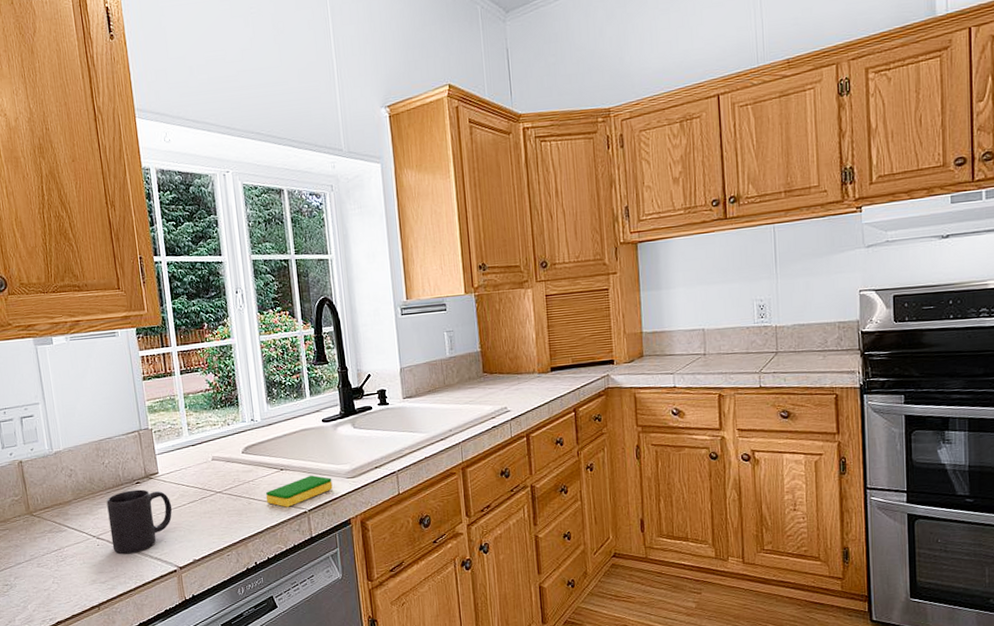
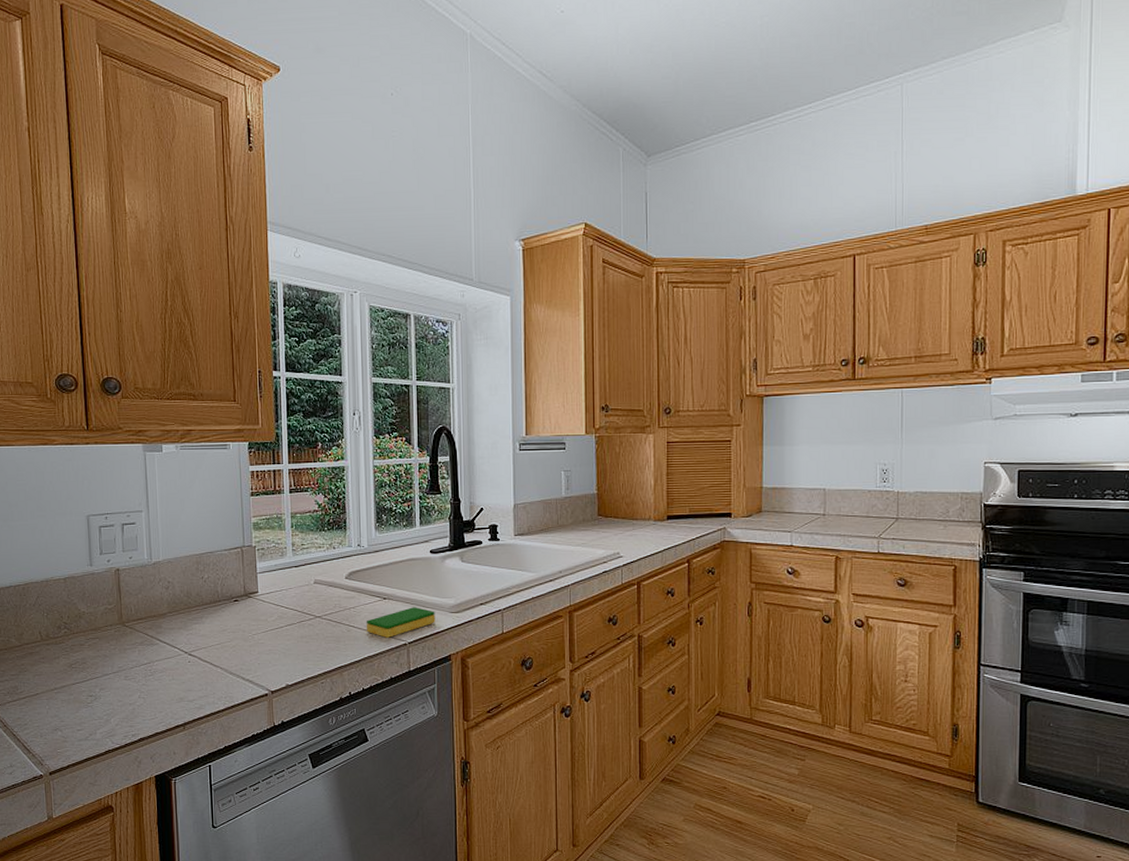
mug: present [106,489,173,555] -> none [202,608,269,674]

